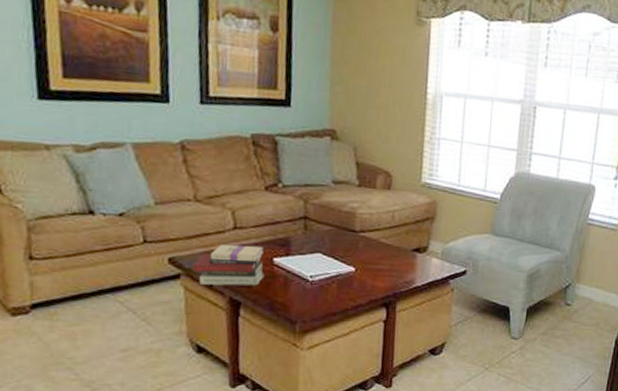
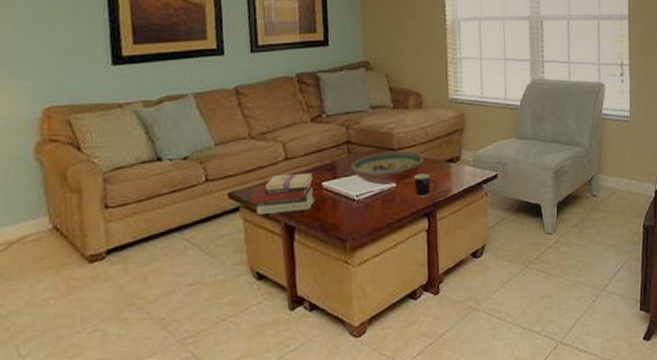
decorative bowl: none [306,232,388,269] -> present [351,151,424,185]
mug: none [374,260,399,287] -> present [414,173,436,198]

